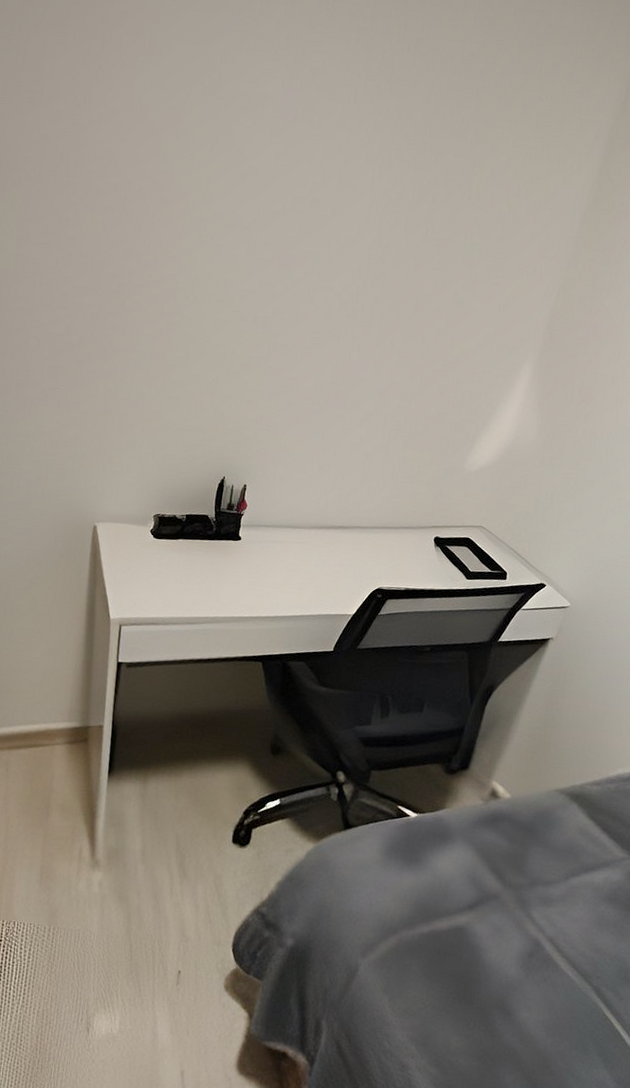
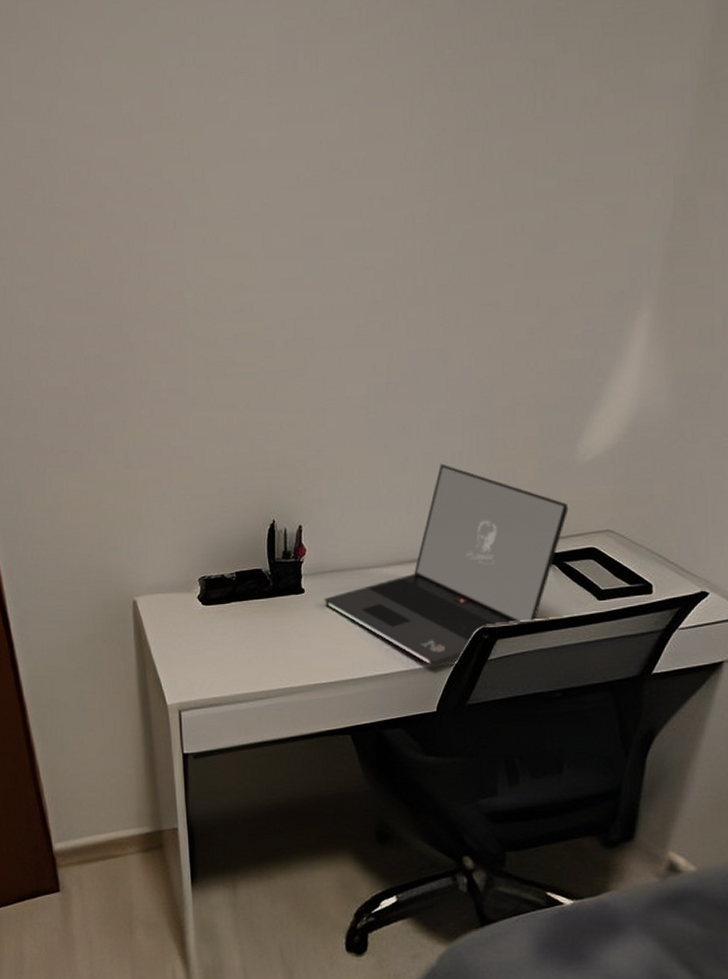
laptop: none [256,453,455,616] -> present [324,463,569,668]

